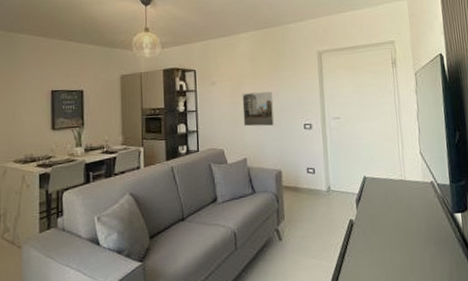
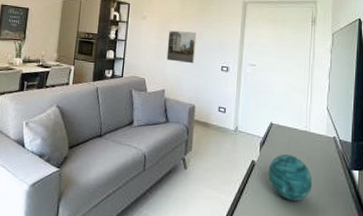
decorative orb: none [368,207,417,256] -> present [268,153,313,202]

